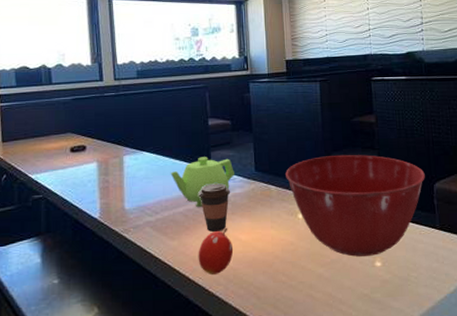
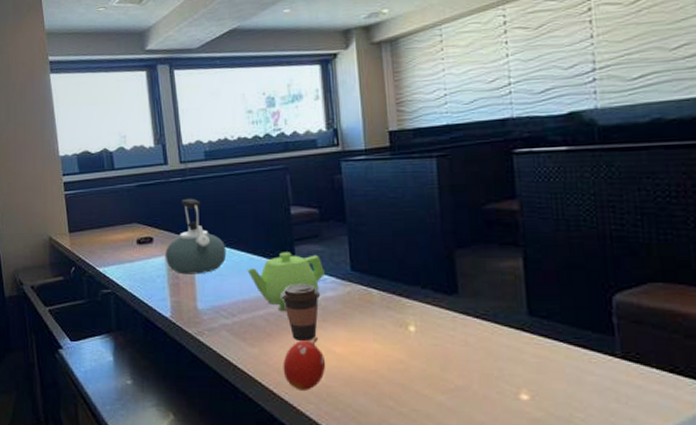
kettle: none [97,111,153,179] -> present [166,198,227,275]
mixing bowl: present [286,155,425,257] -> none [391,253,598,386]

